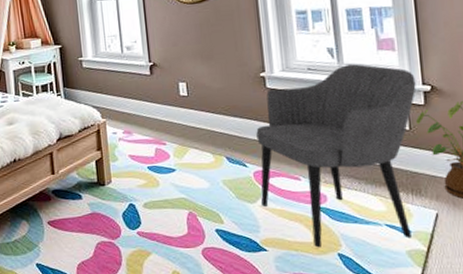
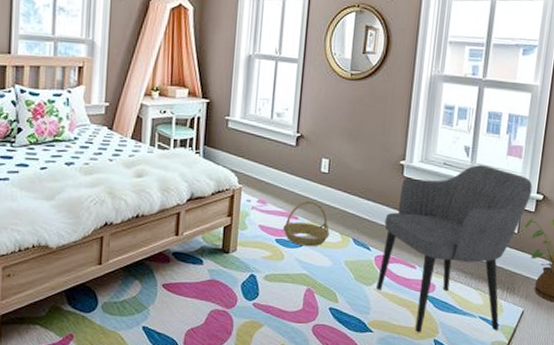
basket: none [153,125,202,171] -> present [283,201,330,247]

